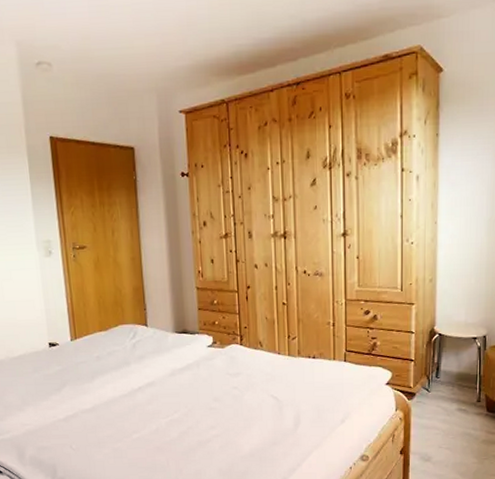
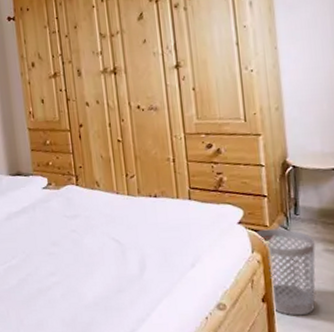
wastebasket: none [401,390,450,466] -> present [256,228,316,316]

